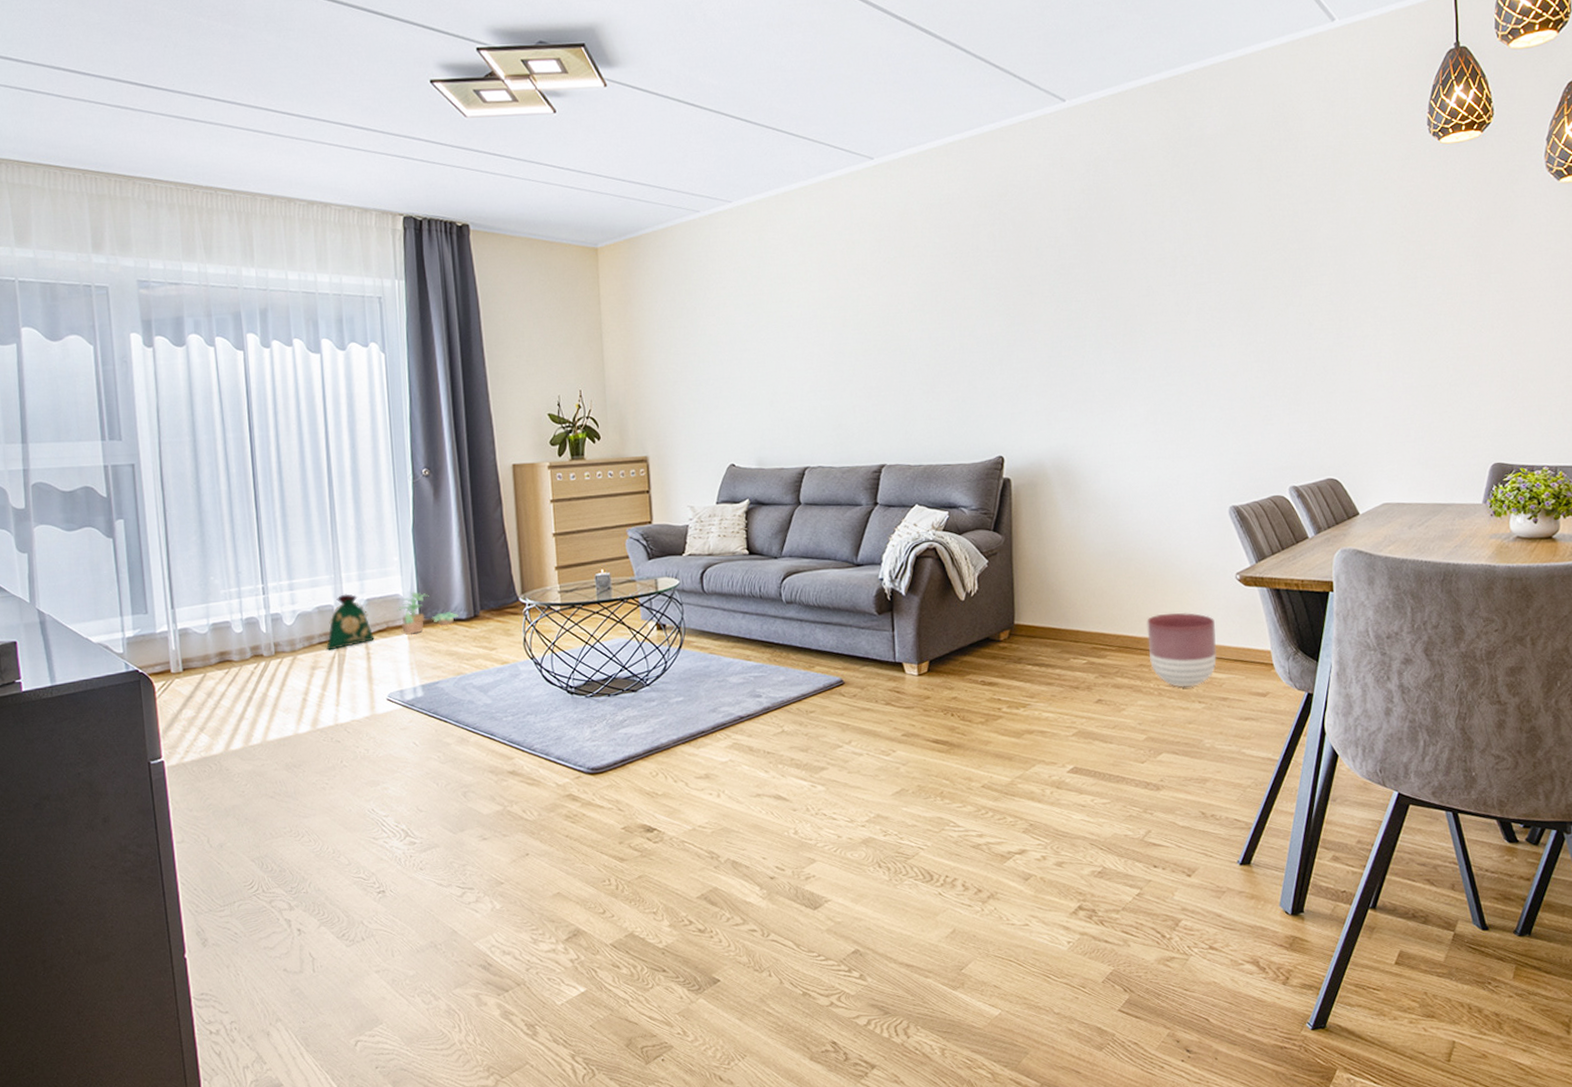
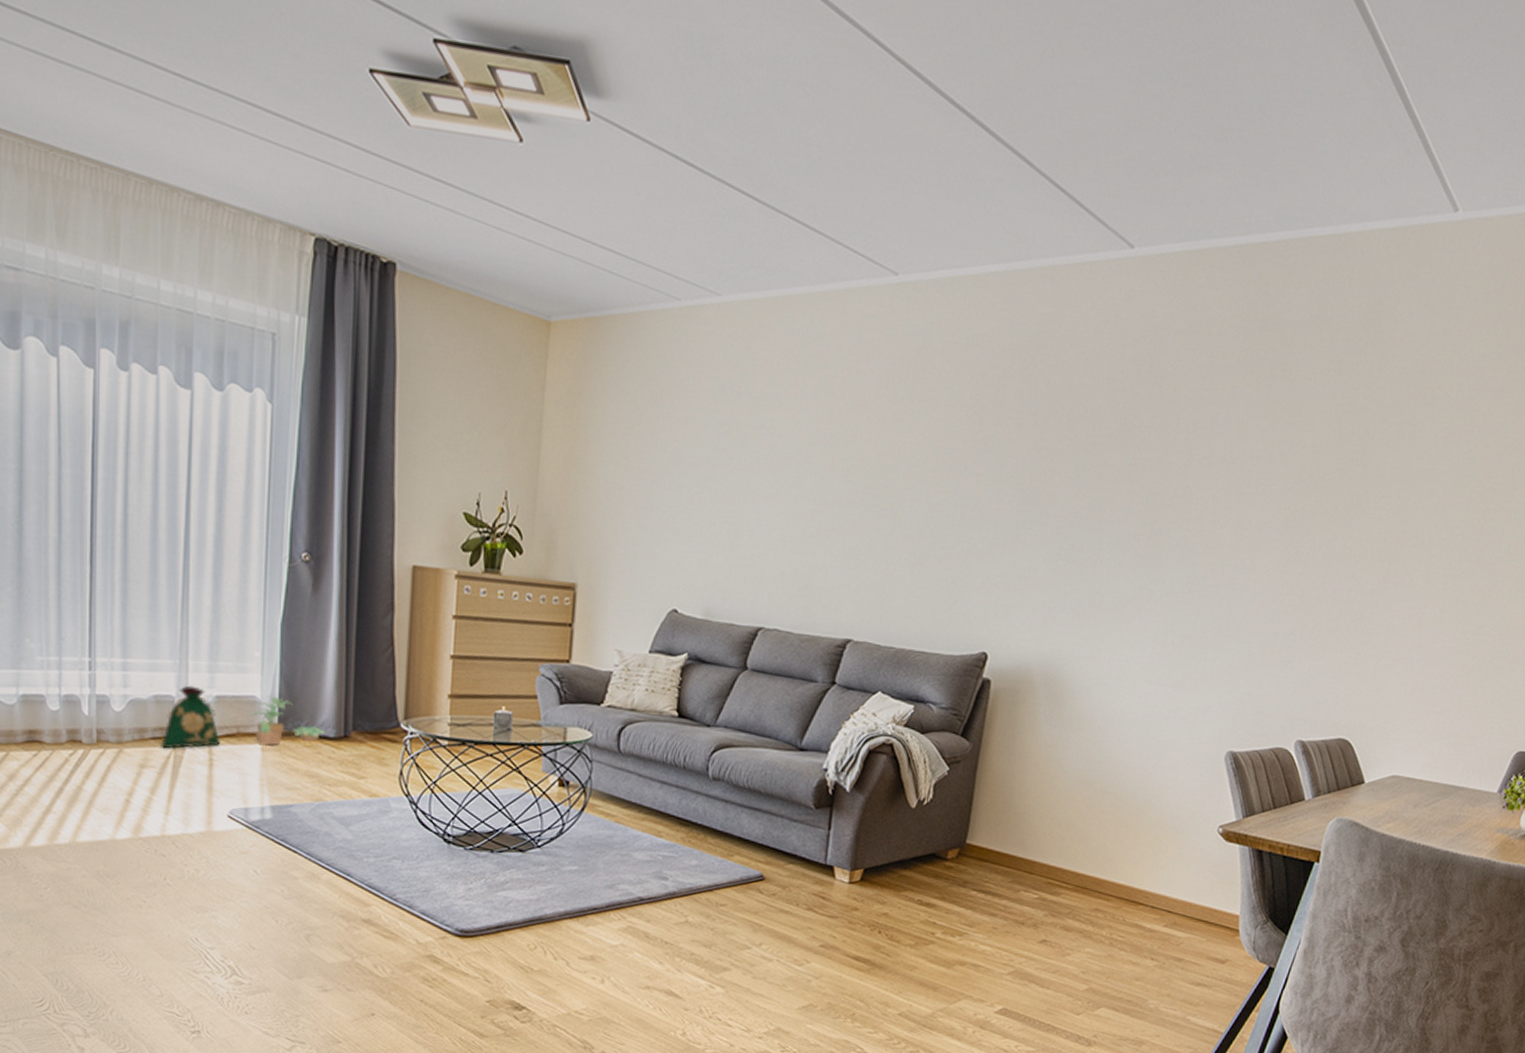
planter: present [1147,612,1217,687] -> none [1107,857,1186,941]

